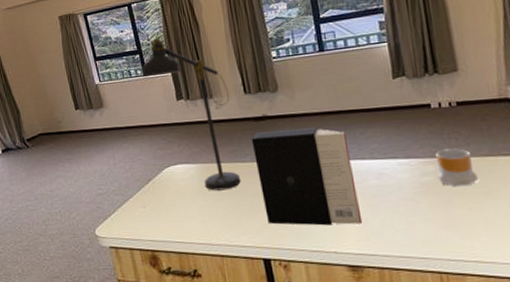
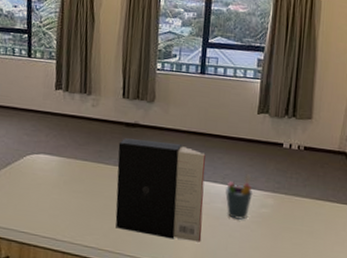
desk lamp: present [141,30,241,191] -> none [26,15,108,189]
pen holder: none [376,144,410,193] -> present [225,174,253,220]
mug: present [436,148,478,187] -> none [274,186,306,223]

